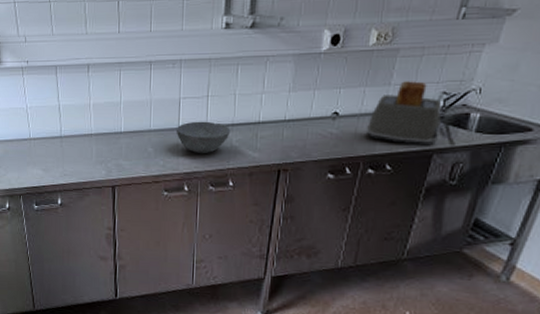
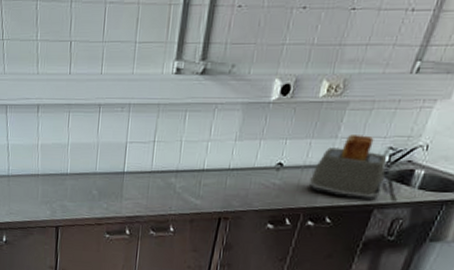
bowl: present [176,121,231,154] -> none [120,166,175,199]

